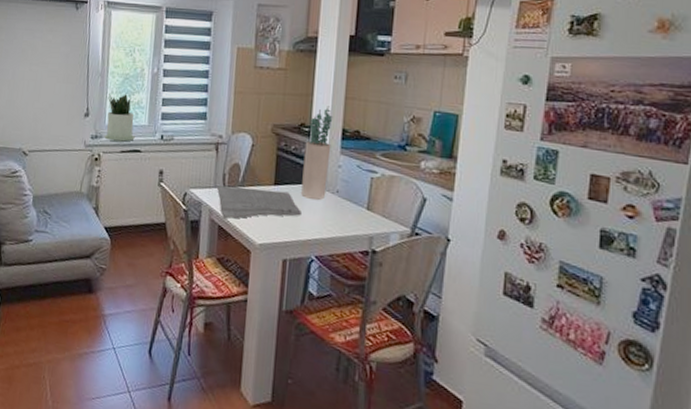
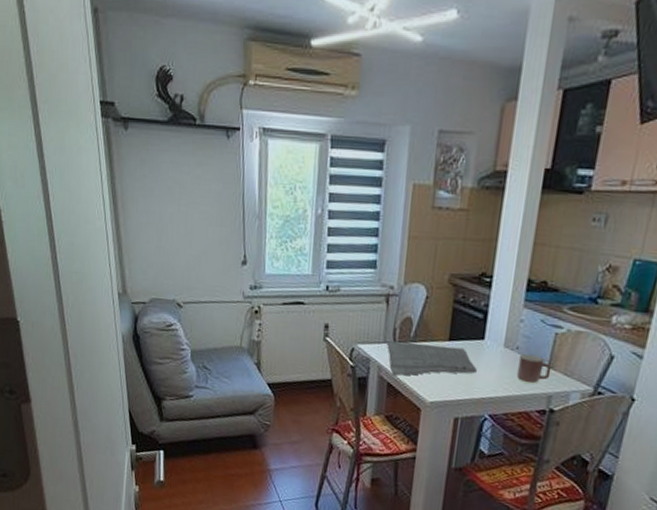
planter: present [104,94,135,142] -> none [264,239,298,293]
vase: present [301,106,333,200] -> none [478,253,519,357]
mug: none [338,197,370,226] -> present [516,354,552,384]

